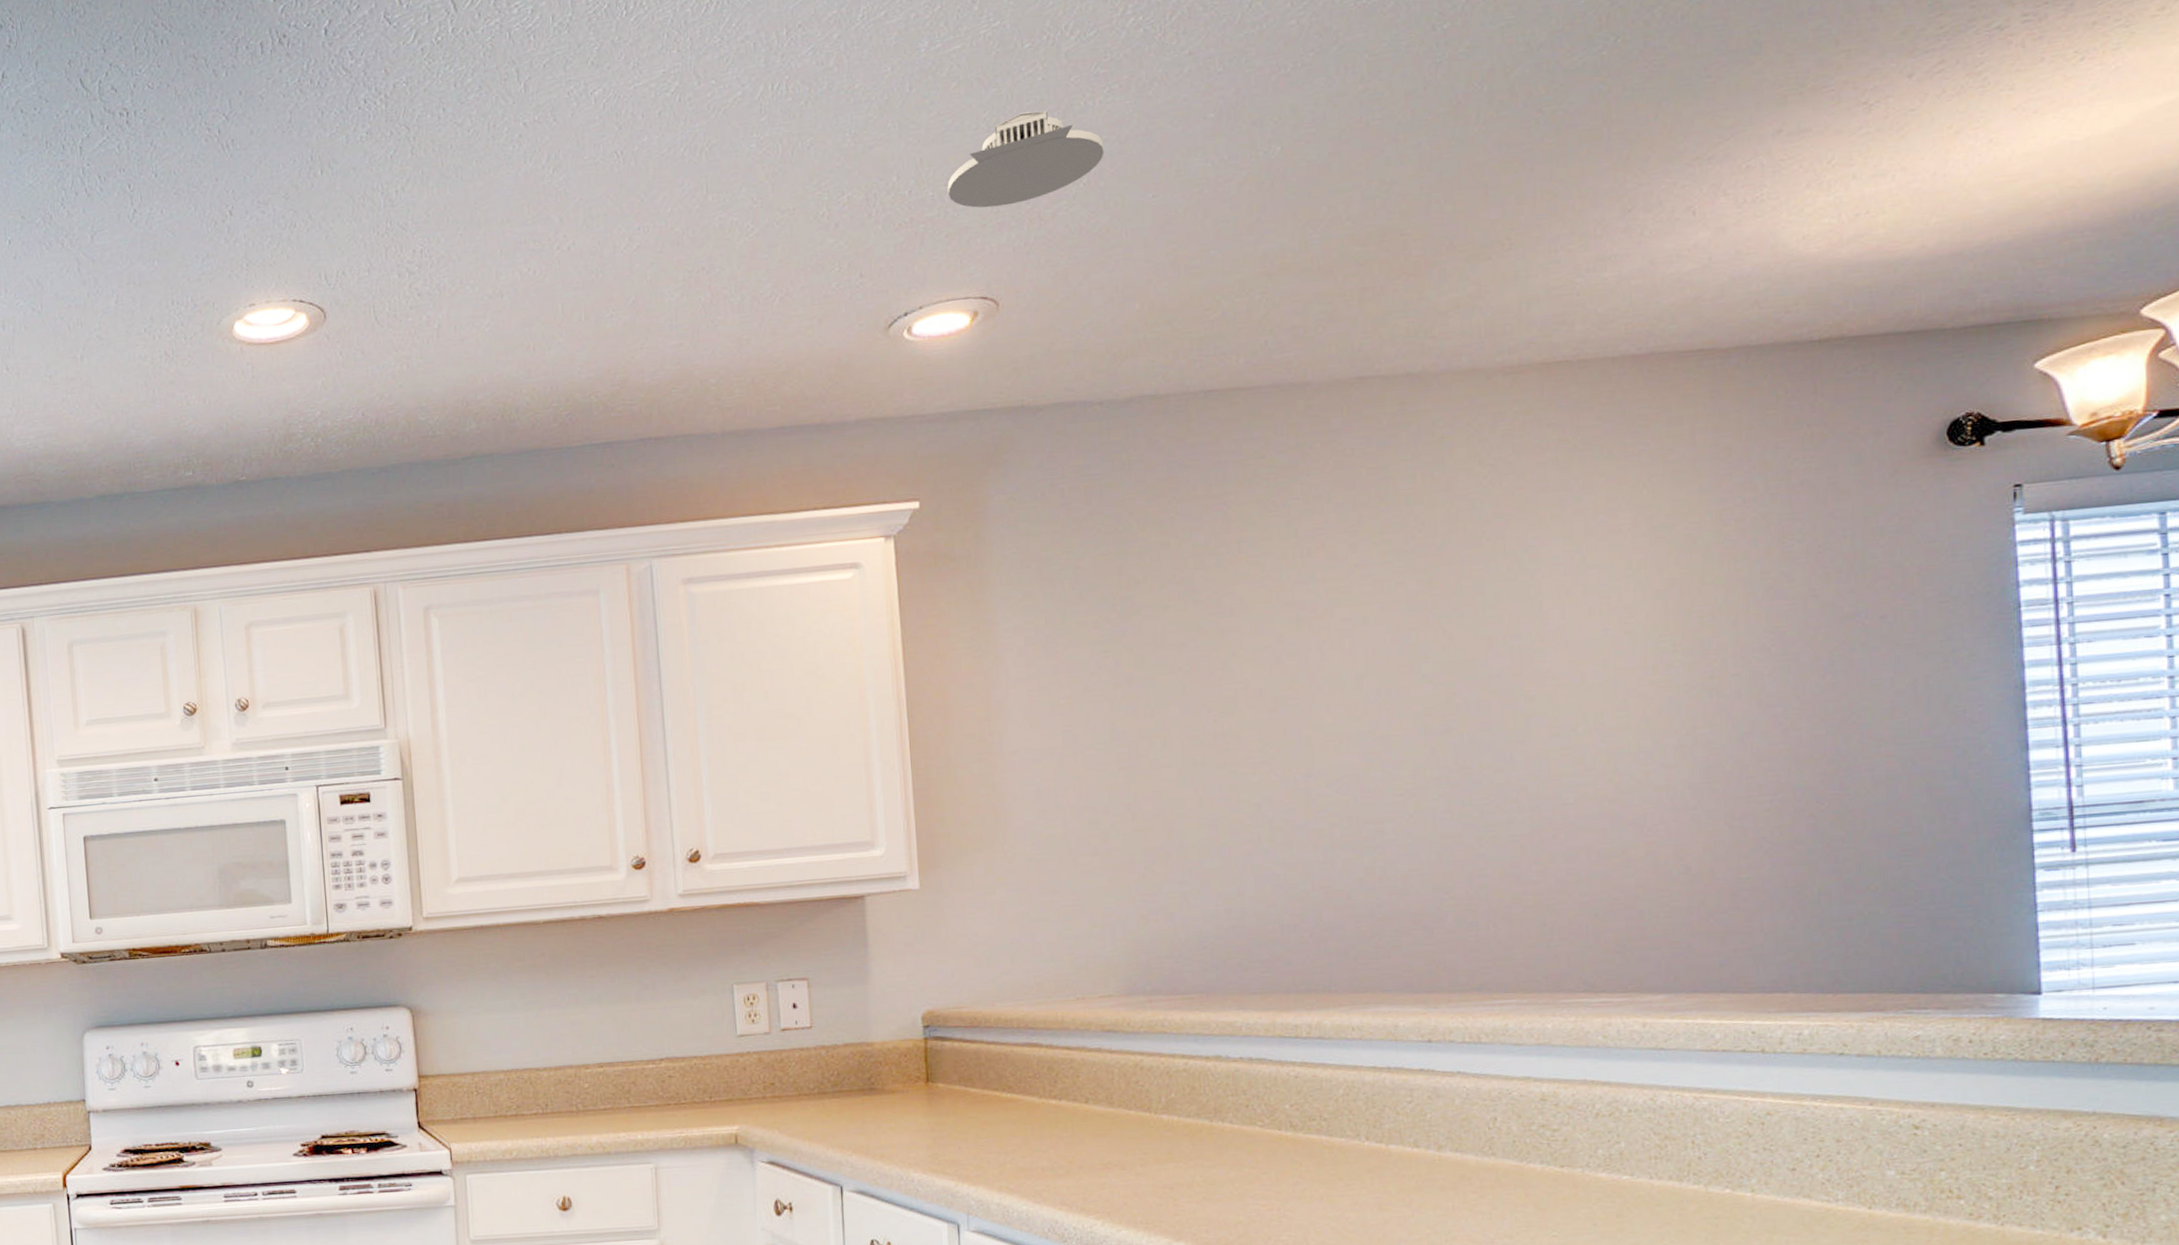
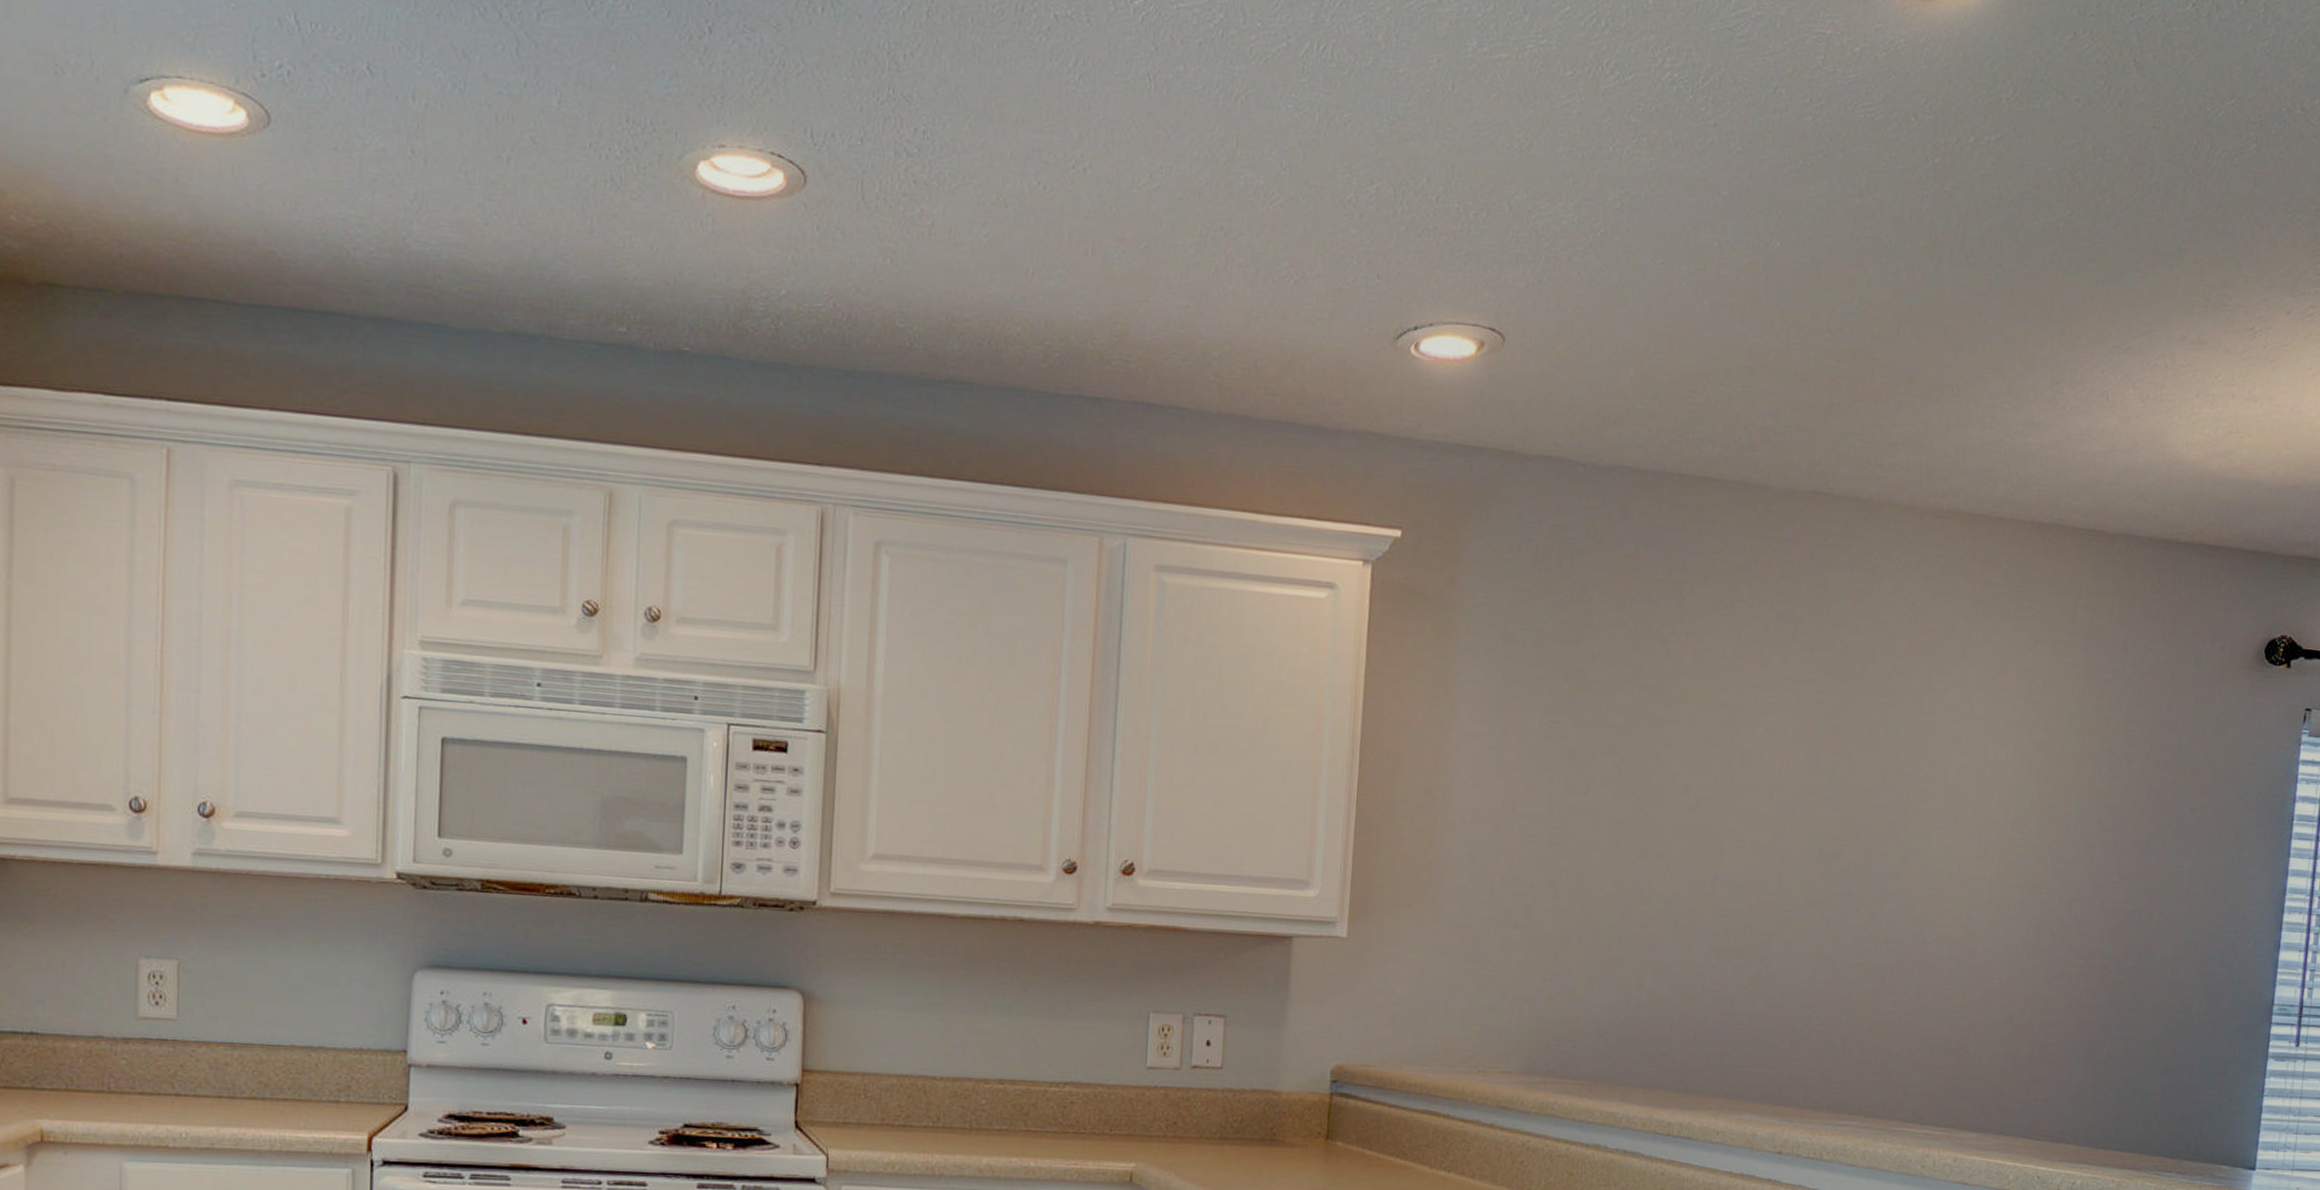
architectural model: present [947,111,1104,208] -> none [1473,143,1625,238]

